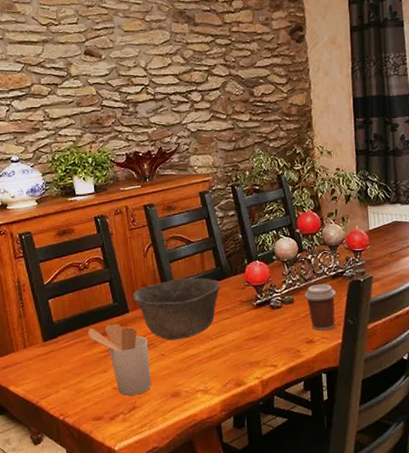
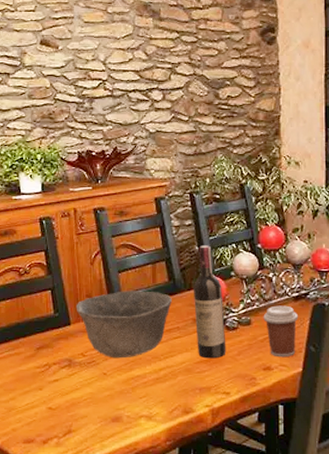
utensil holder: present [87,323,151,396] -> none [23,336,90,417]
wine bottle: none [238,233,272,336] -> present [193,245,226,359]

